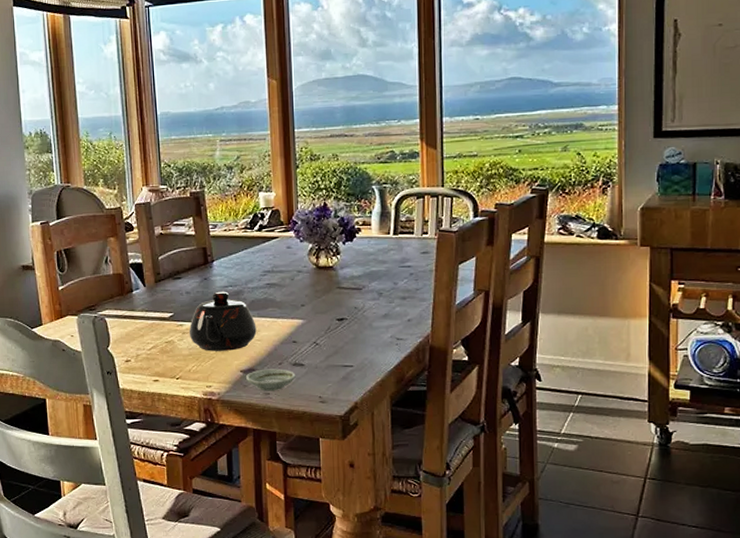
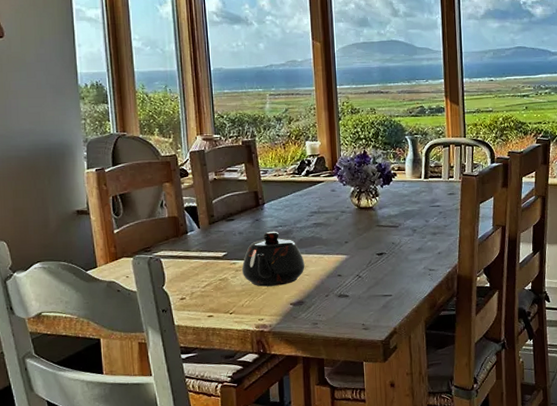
saucer: present [245,368,296,392] -> none [295,300,341,322]

